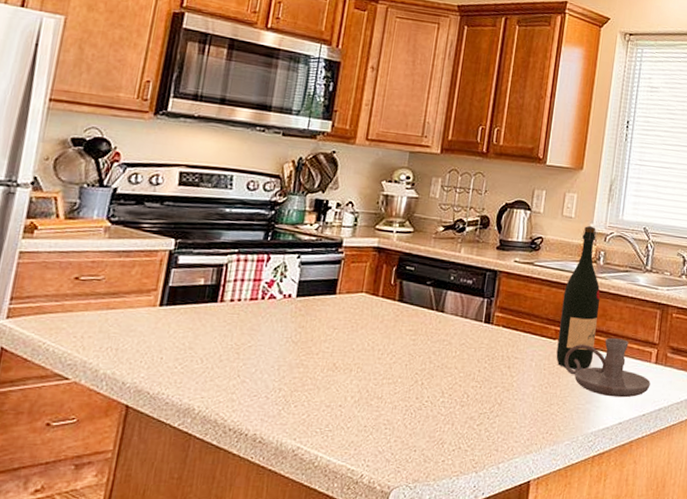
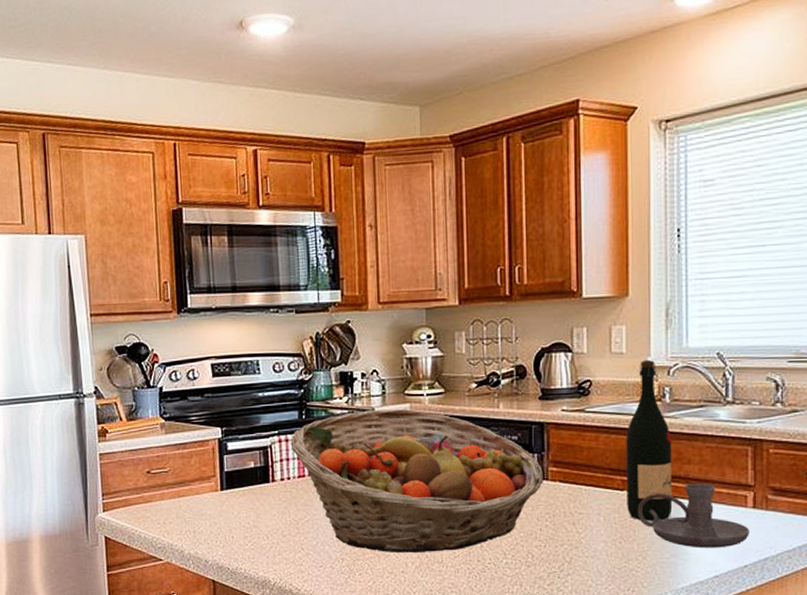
fruit basket: none [248,240,490,387] -> present [290,409,543,553]

